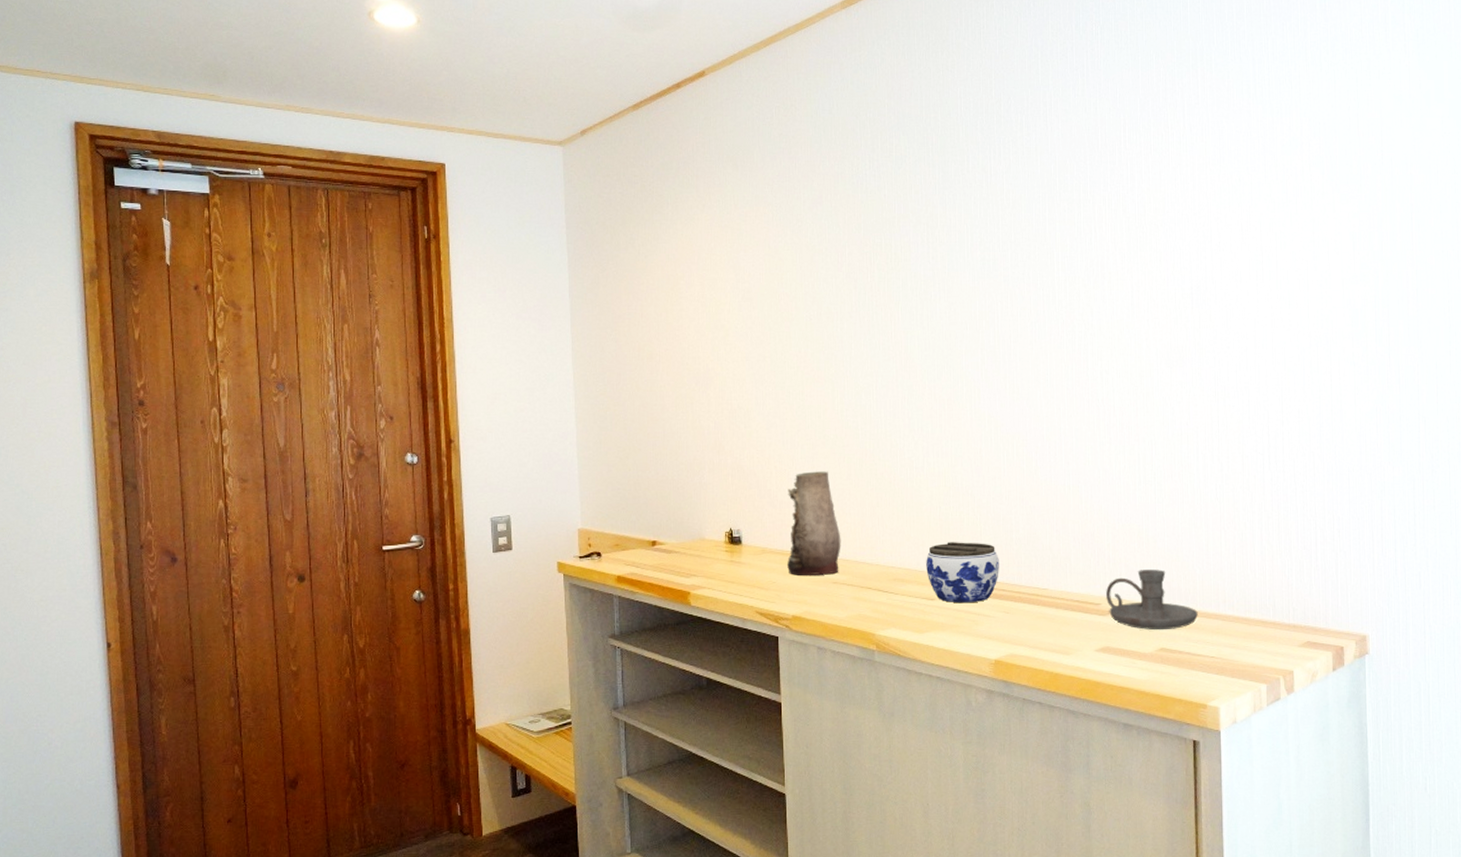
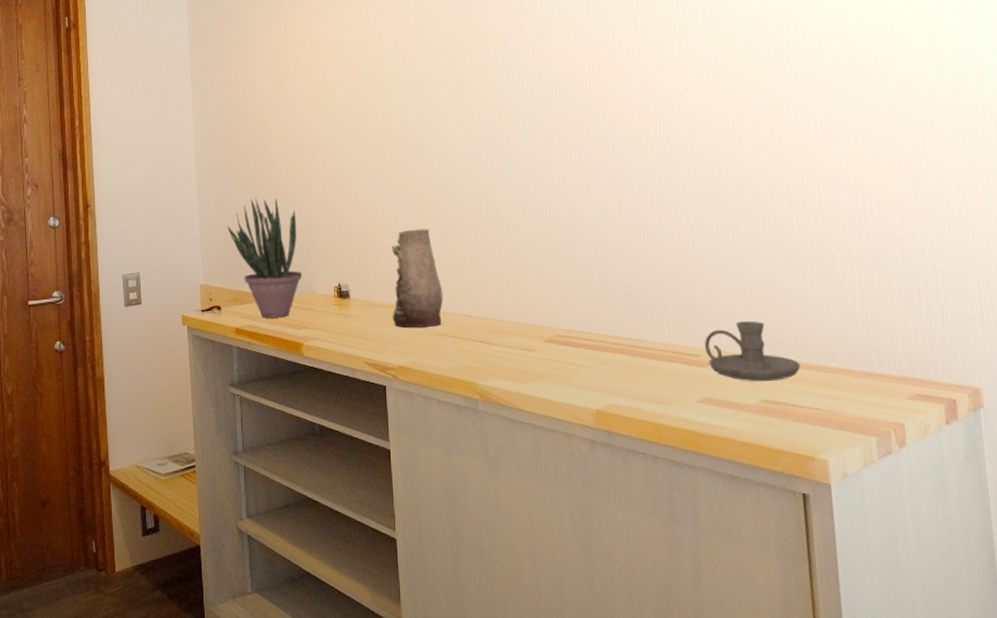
potted plant: none [609,435,690,565] -> present [227,198,302,318]
jar: present [926,542,999,603] -> none [525,295,597,355]

